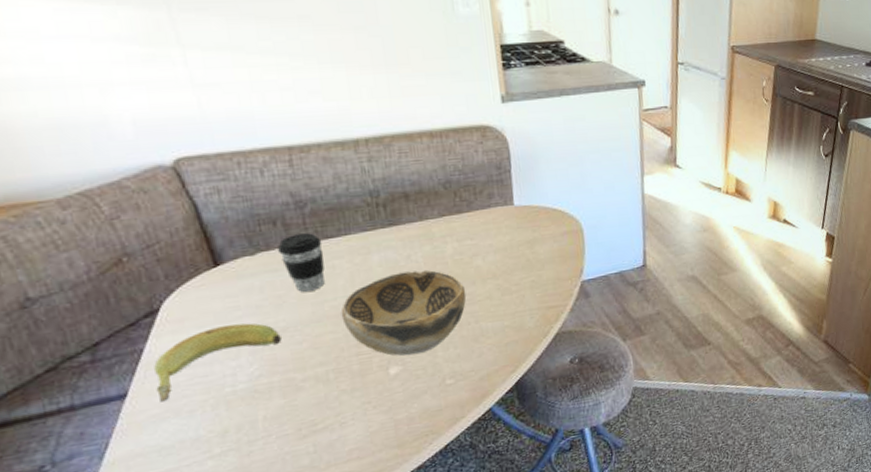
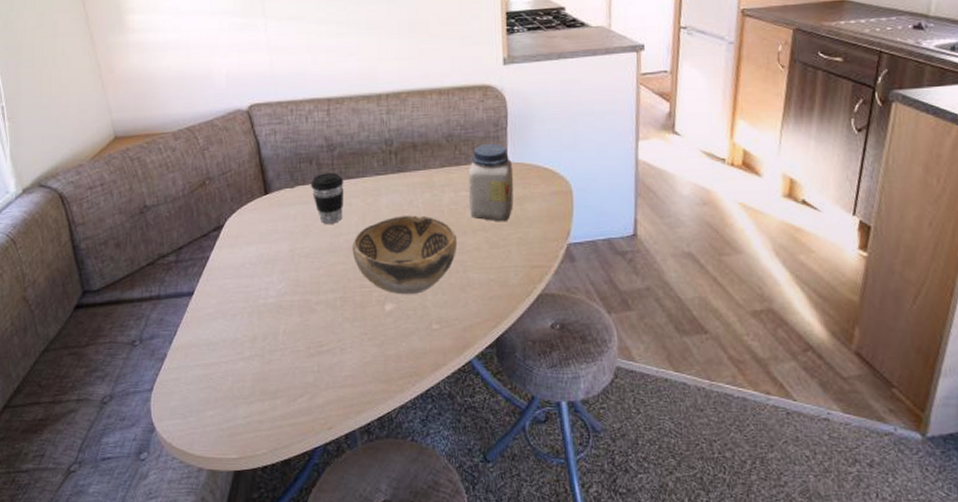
banana: present [154,323,281,402] -> none [213,245,304,304]
jar: none [471,187,524,268] -> present [467,143,514,222]

